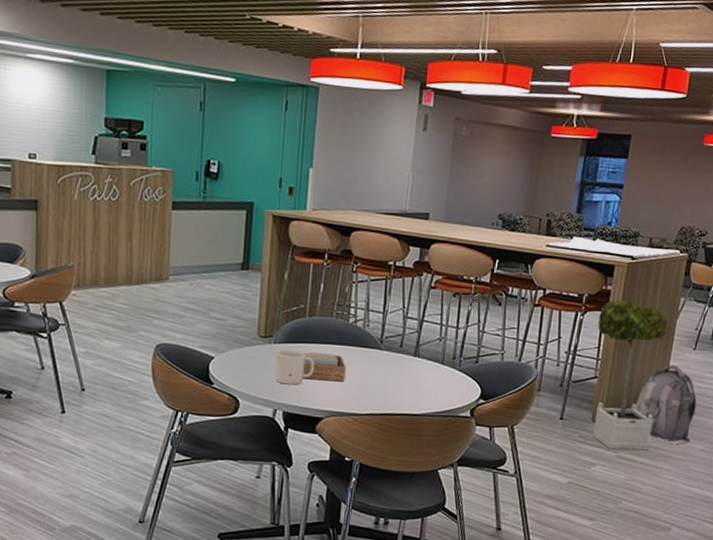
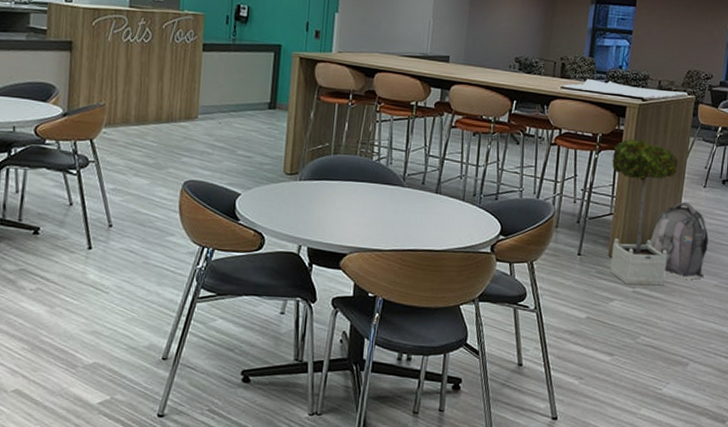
mug: present [275,350,315,385] -> none [300,187,339,222]
napkin holder: present [302,352,347,382] -> none [327,189,370,219]

